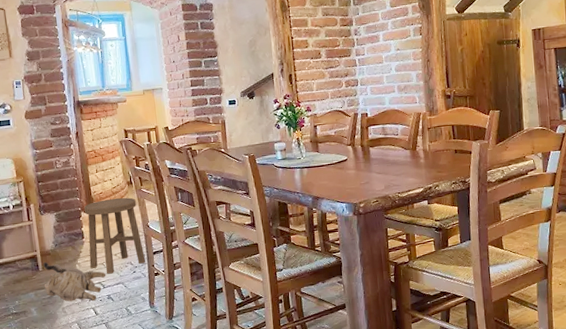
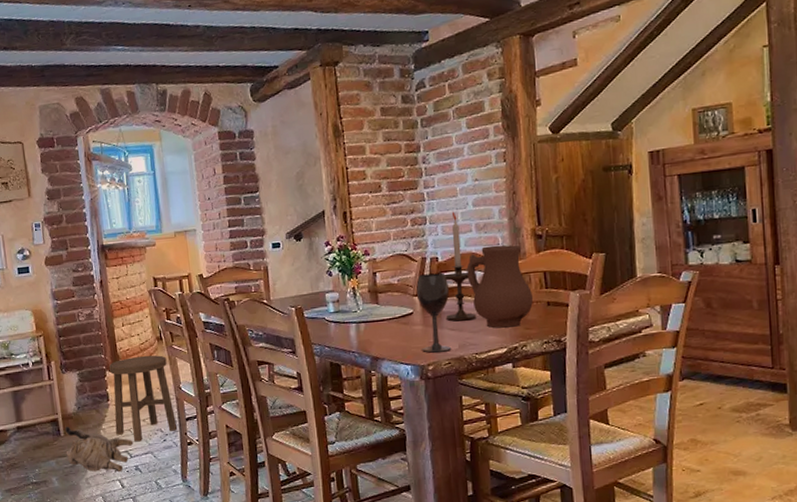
wine glass: none [350,126,379,193] -> present [416,272,452,353]
candlestick: none [373,75,399,167] -> present [444,211,477,322]
ceramic pitcher: none [391,103,444,172] -> present [466,244,534,328]

